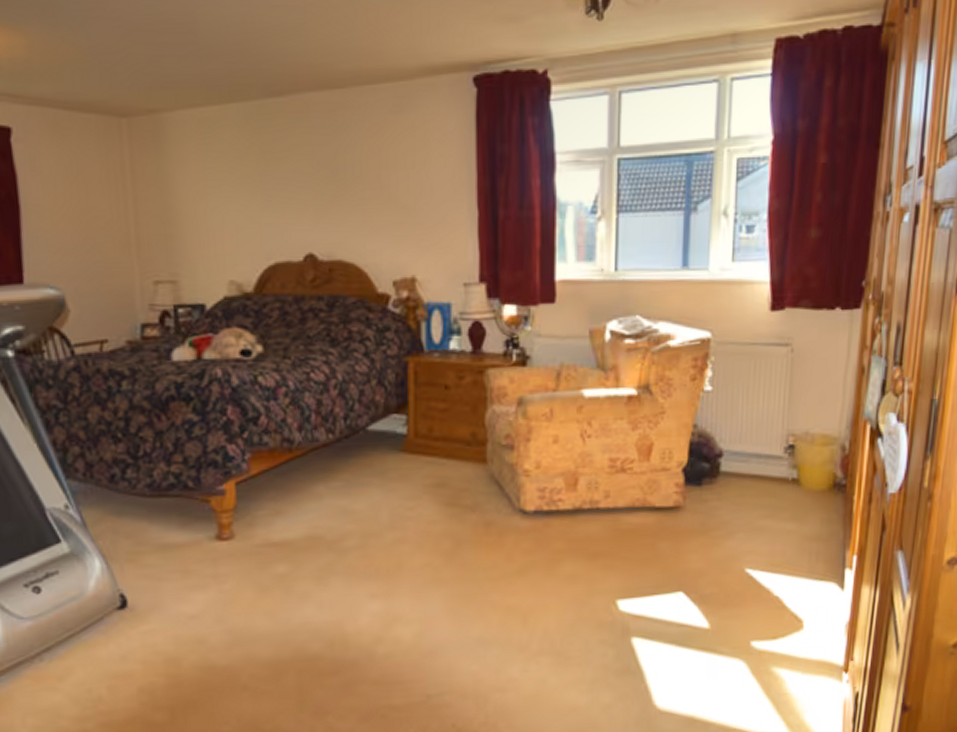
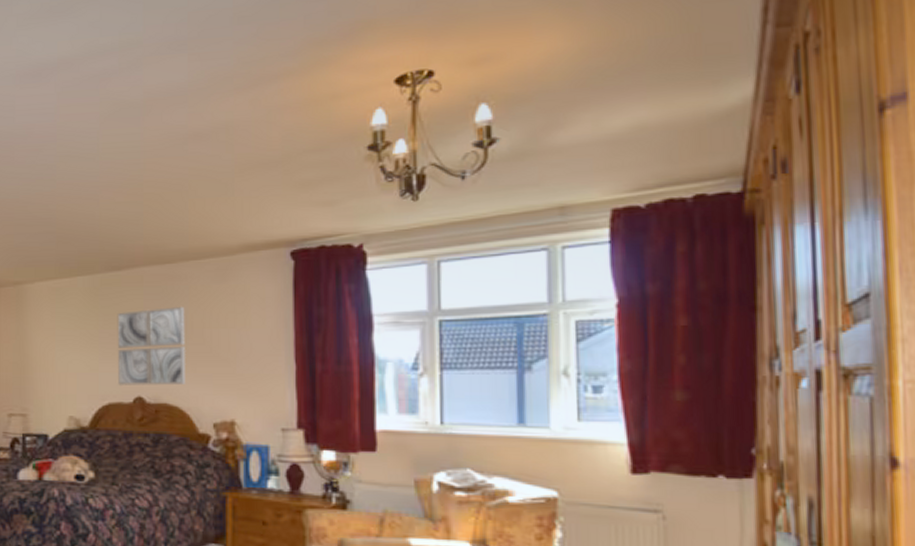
wall art: none [280,144,362,240] -> present [117,307,186,385]

